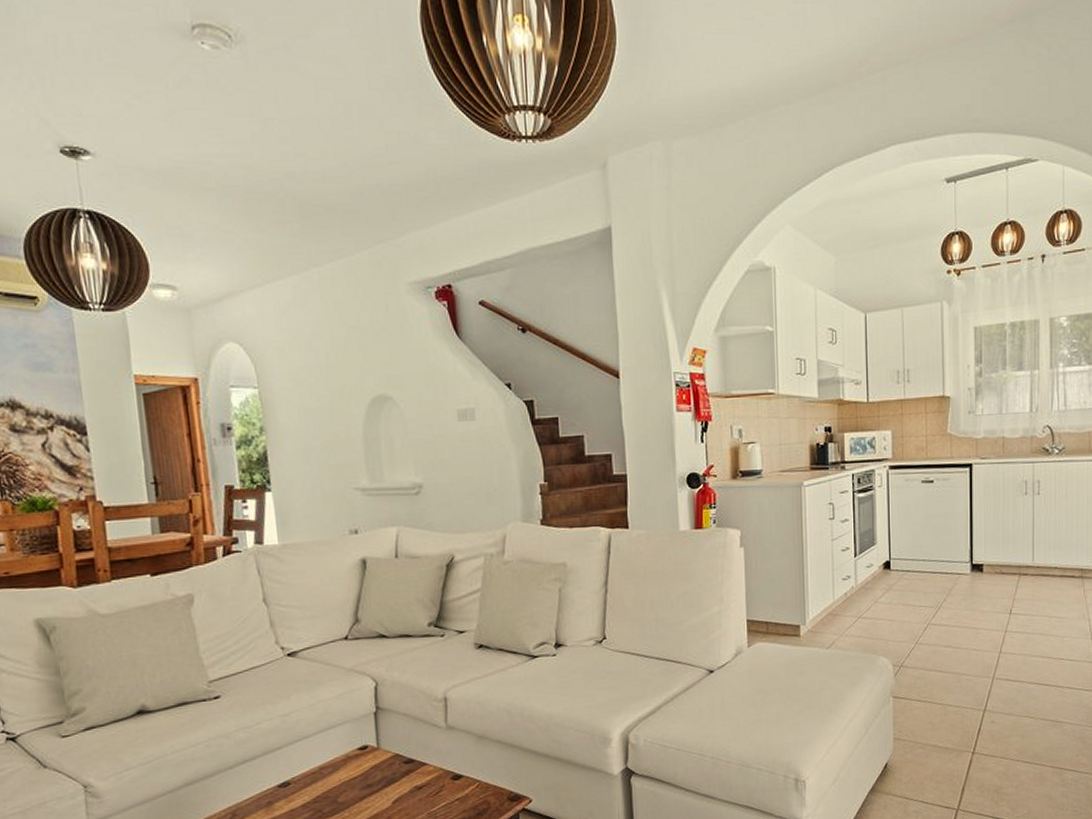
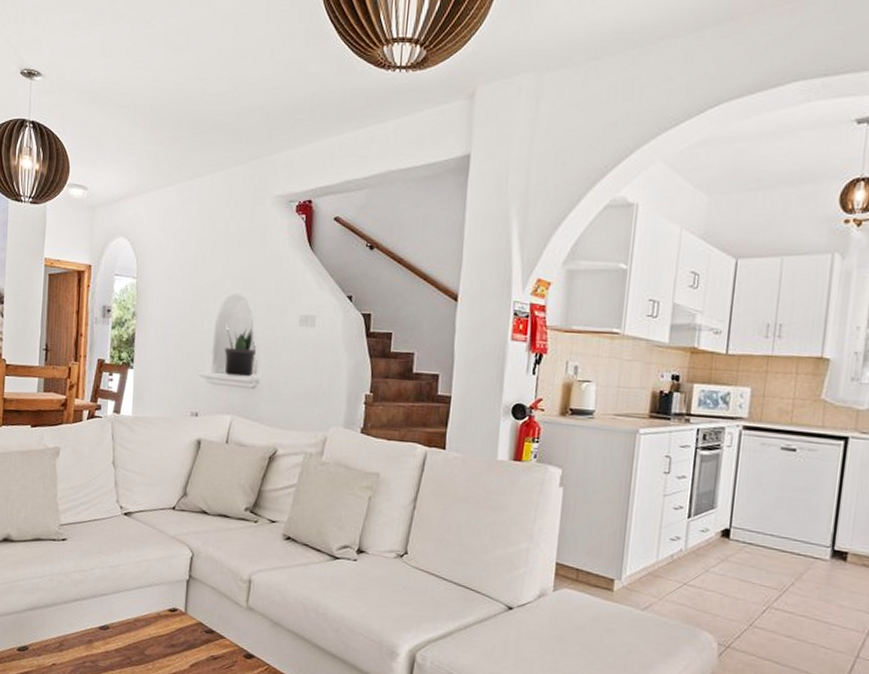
planter: none [377,430,414,484] -> present [224,328,255,377]

